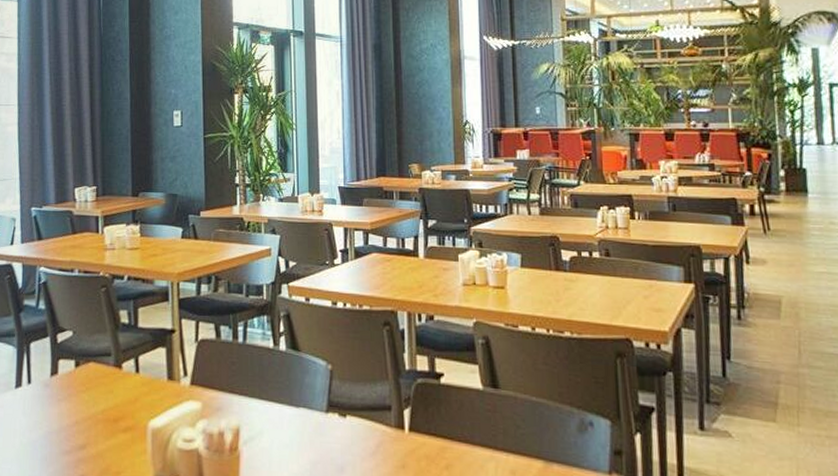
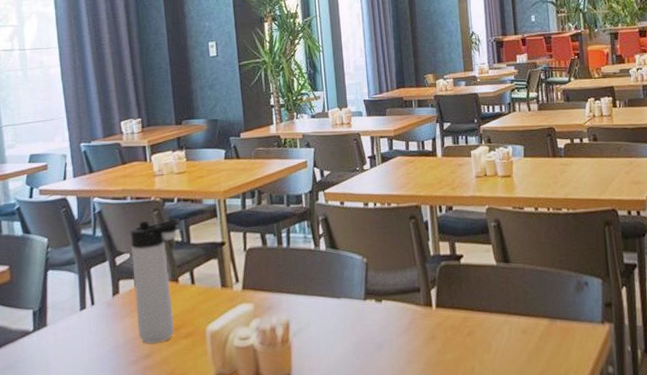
thermos bottle: none [73,298,128,435] -> present [130,219,180,344]

